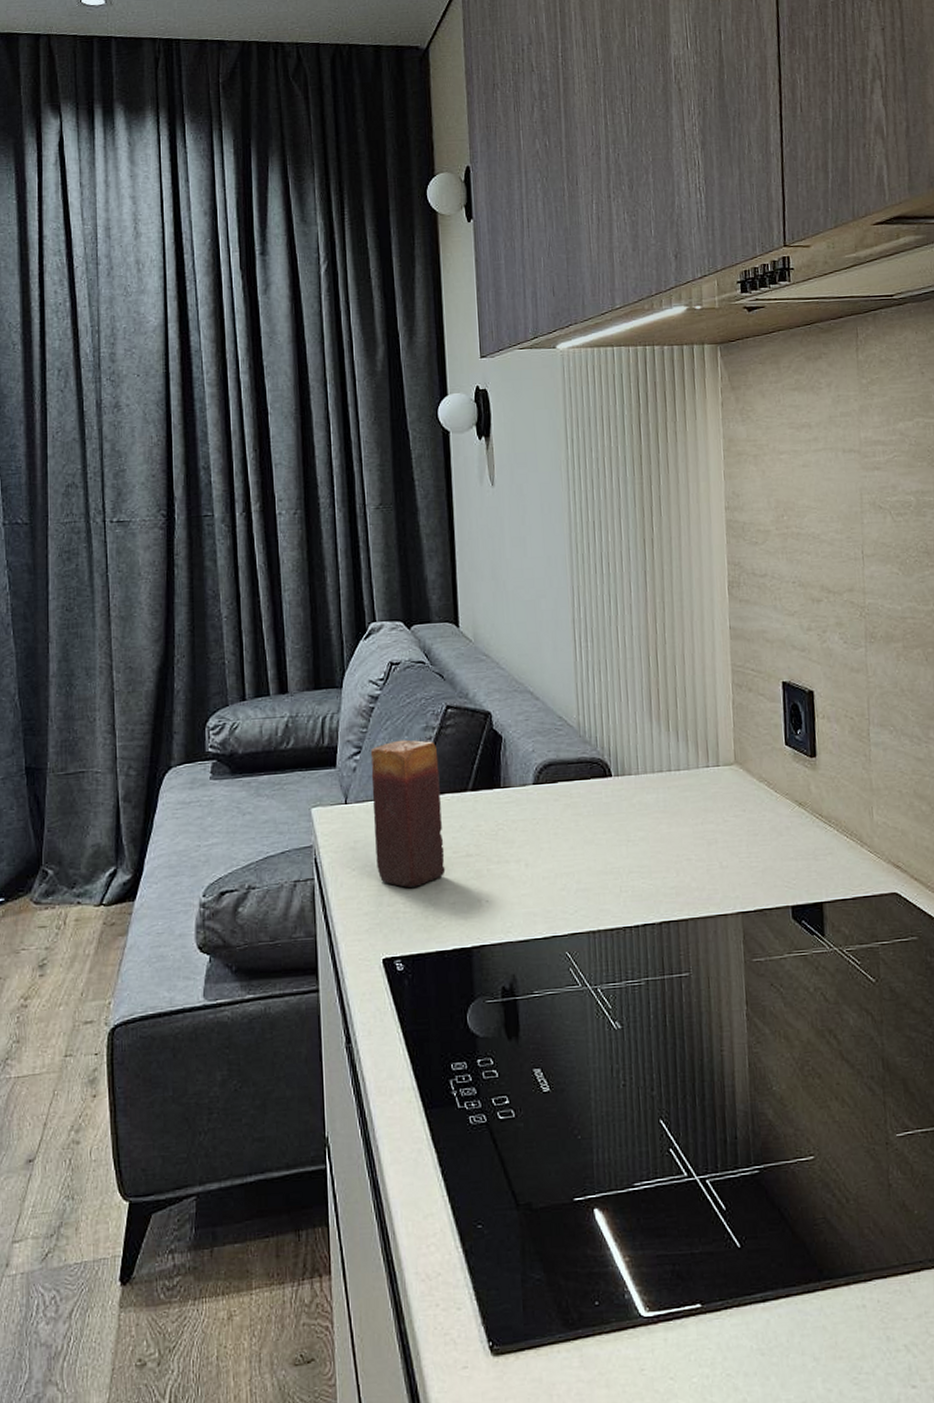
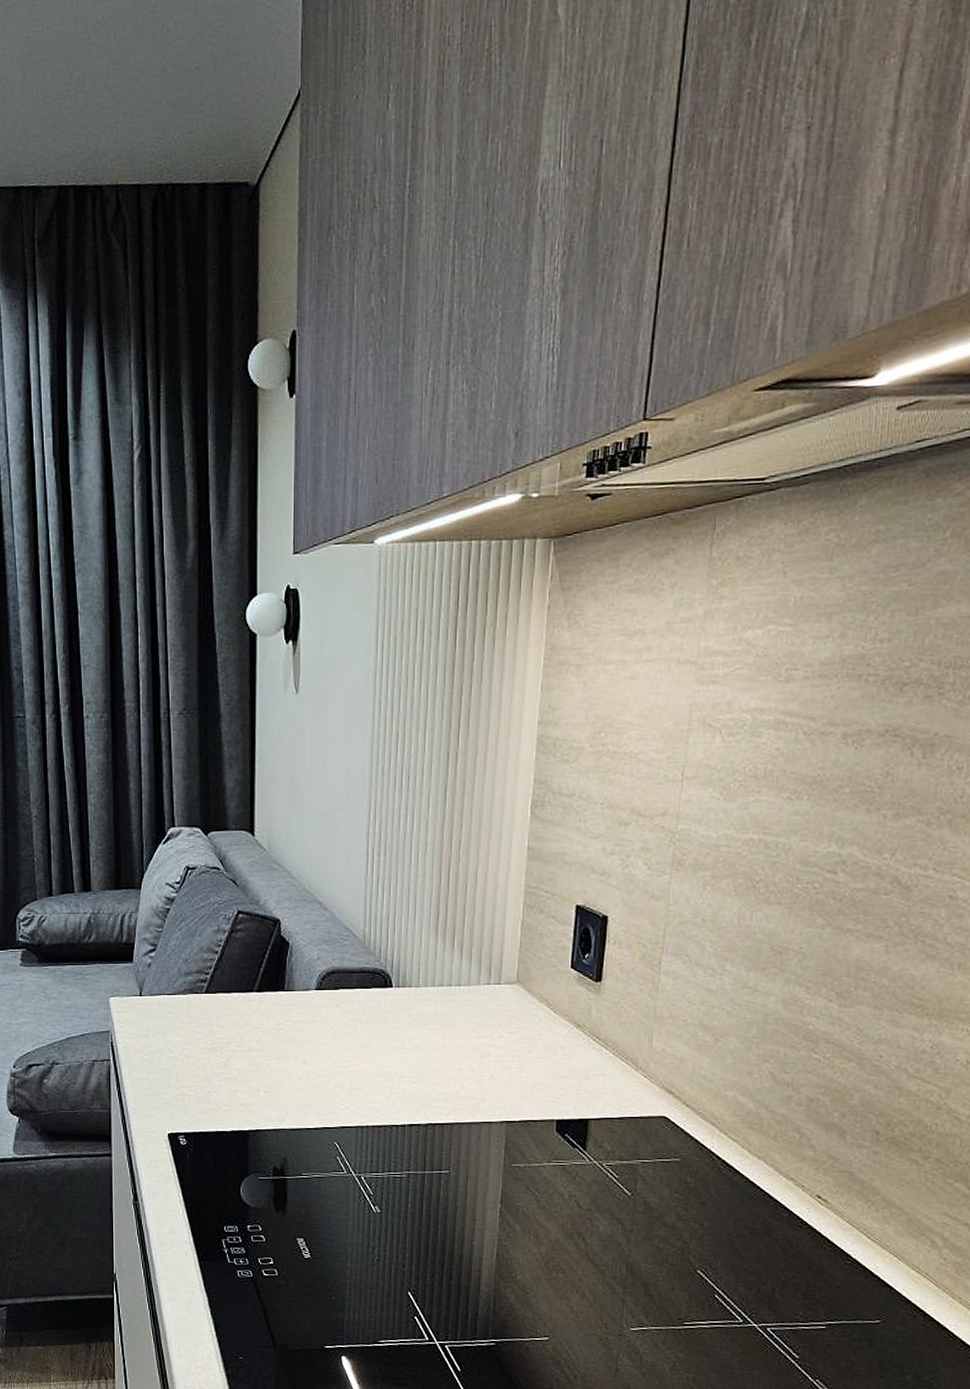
candle: present [370,739,446,887] -> none [164,941,229,1074]

